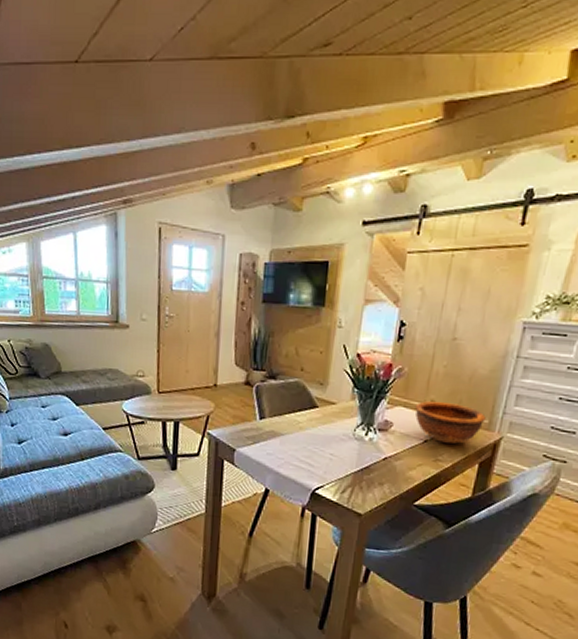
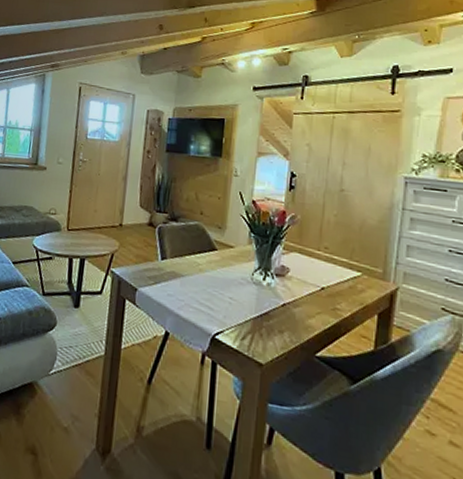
bowl: present [415,401,486,444] -> none [310,248,380,293]

